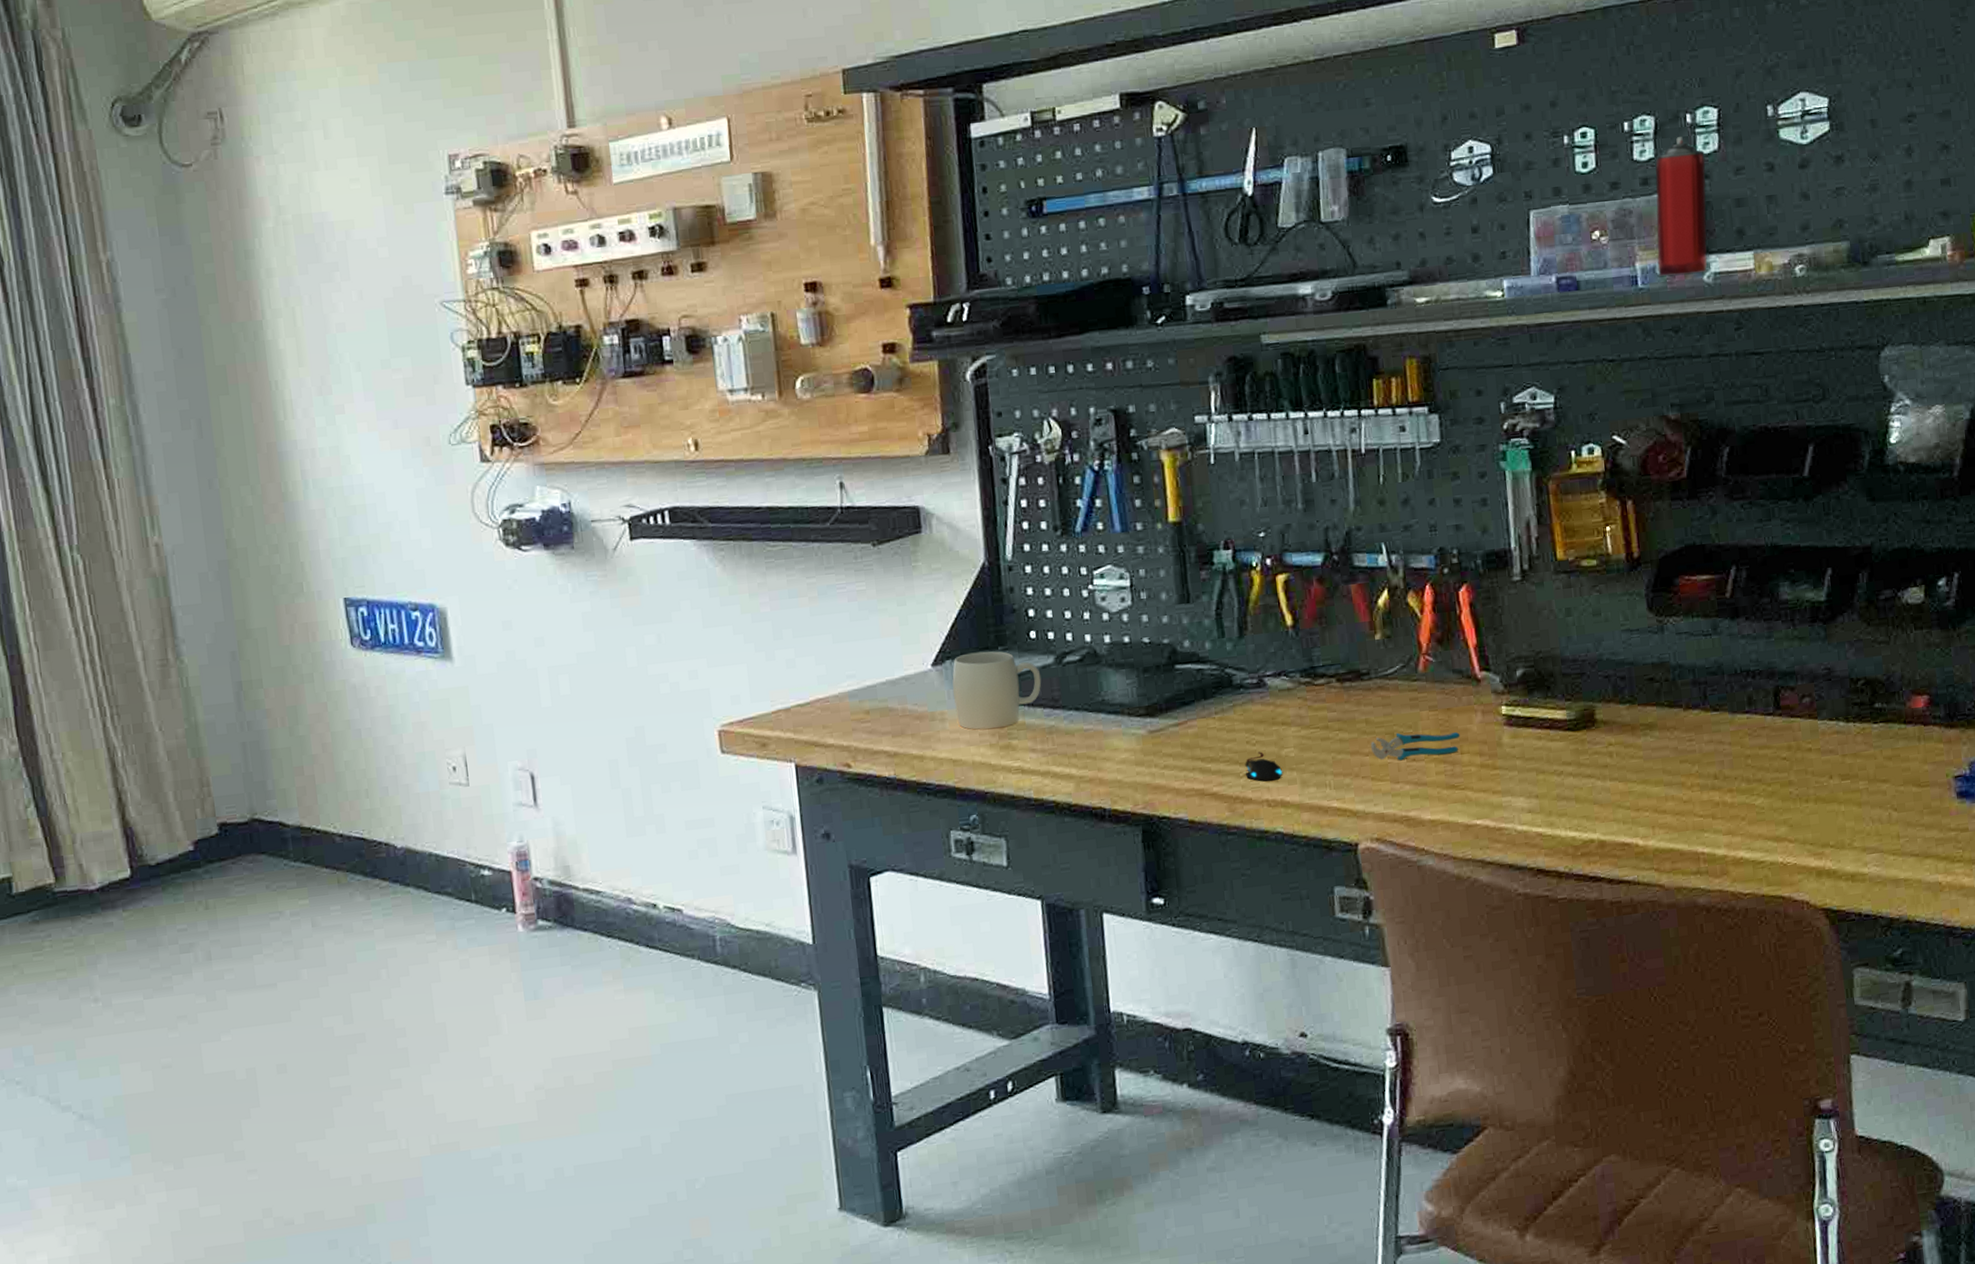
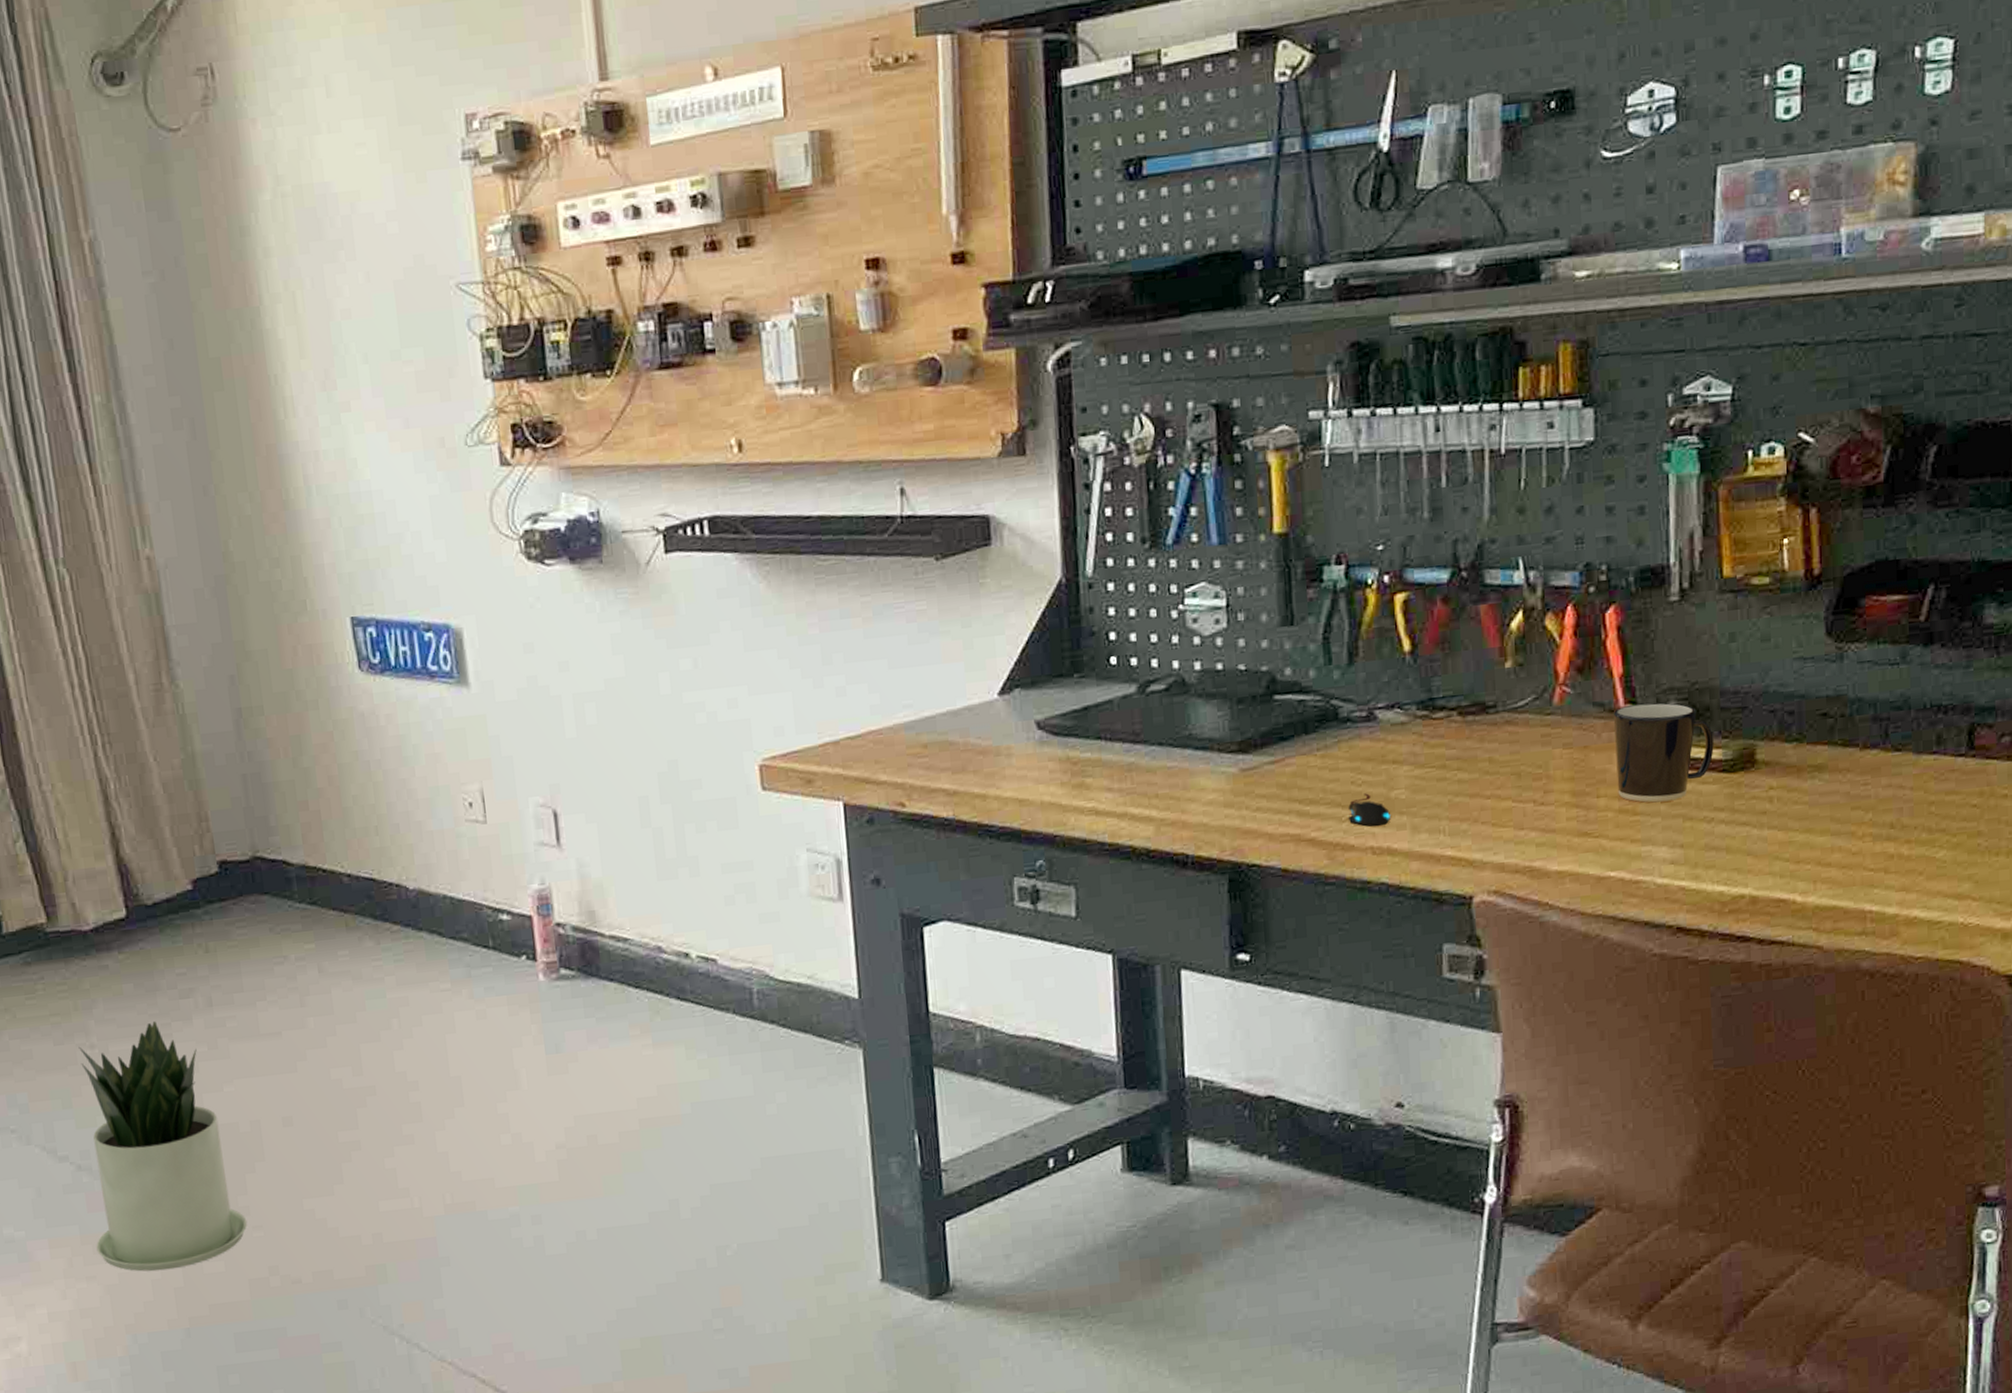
planter: none [83,975,243,1217] -> present [78,1021,248,1272]
mug: present [952,651,1042,731] -> none [1021,678,1122,767]
pliers: present [1371,732,1460,761] -> none [1494,773,1597,805]
mug: none [1470,669,1559,759] -> present [1613,702,1714,803]
aerosol can: present [1655,137,1707,277] -> none [1867,74,1934,245]

